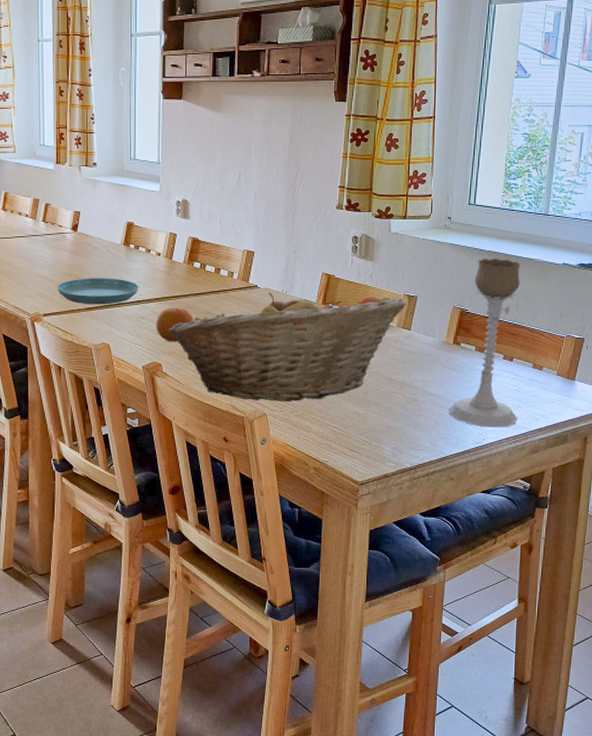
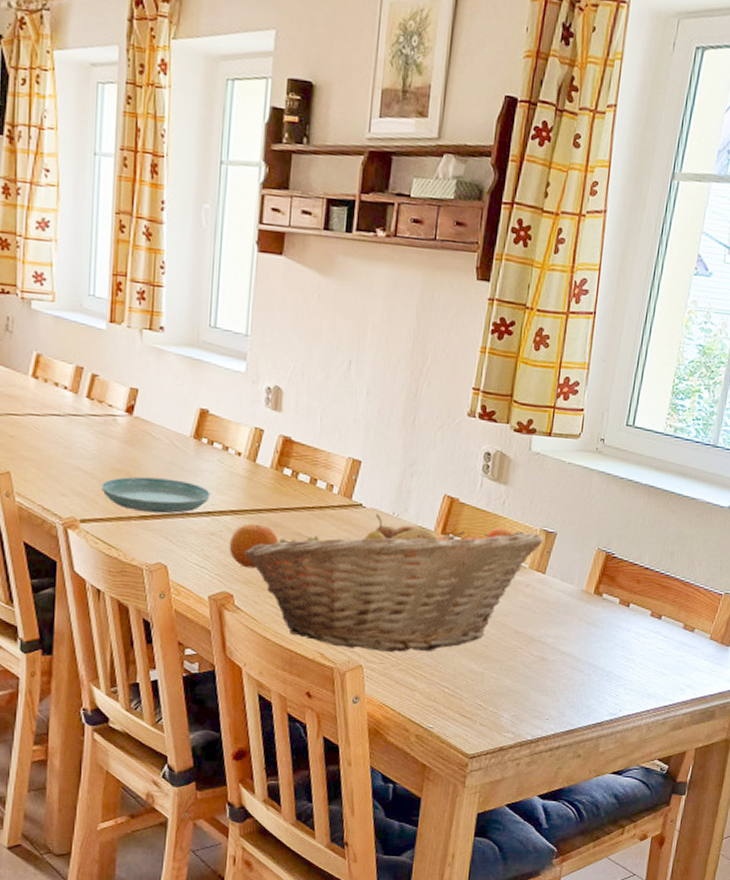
candle holder: present [448,258,521,427] -> none [582,493,681,698]

